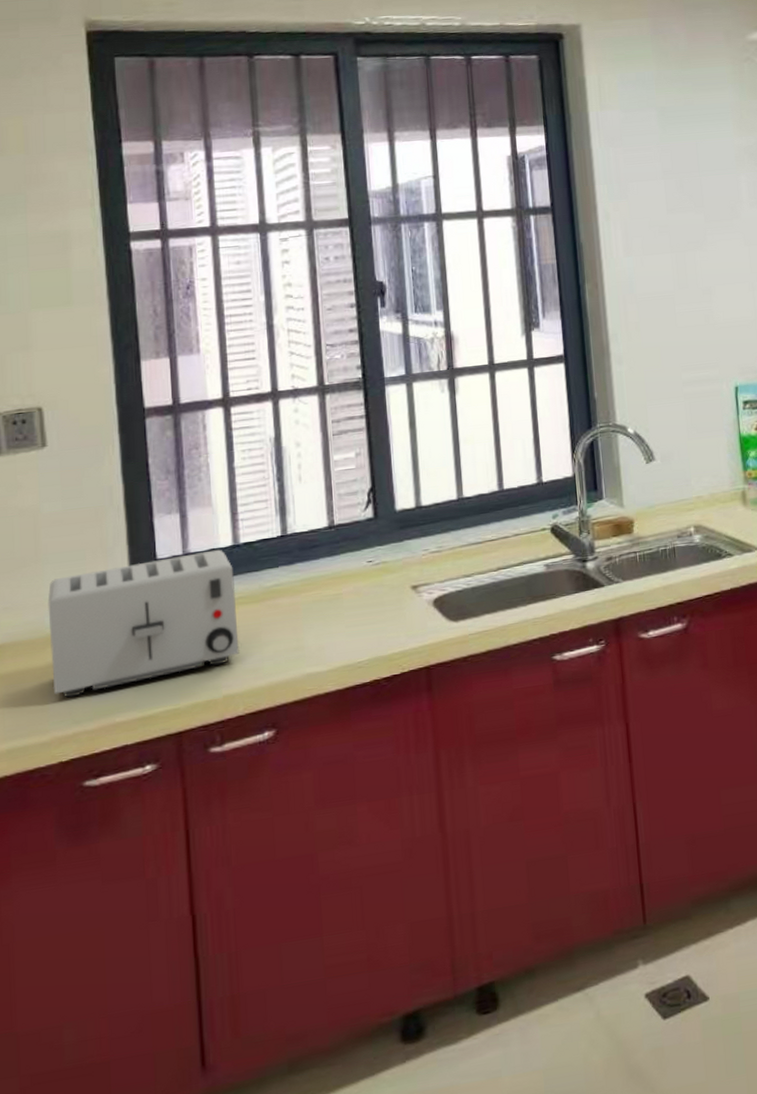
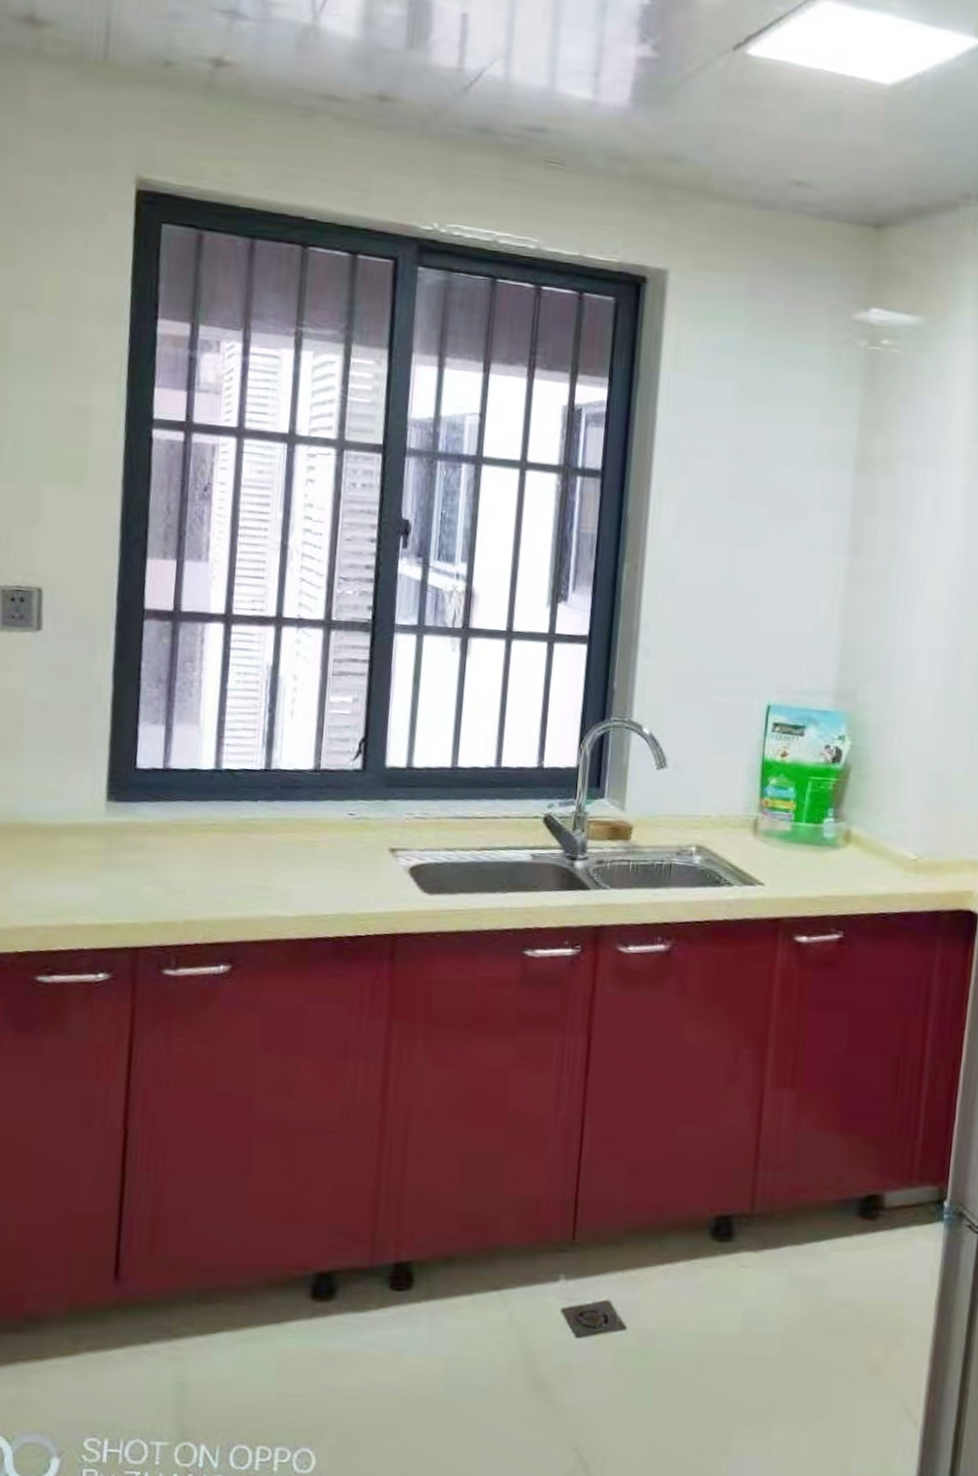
toaster: present [47,549,240,698] -> none [18,767,212,890]

